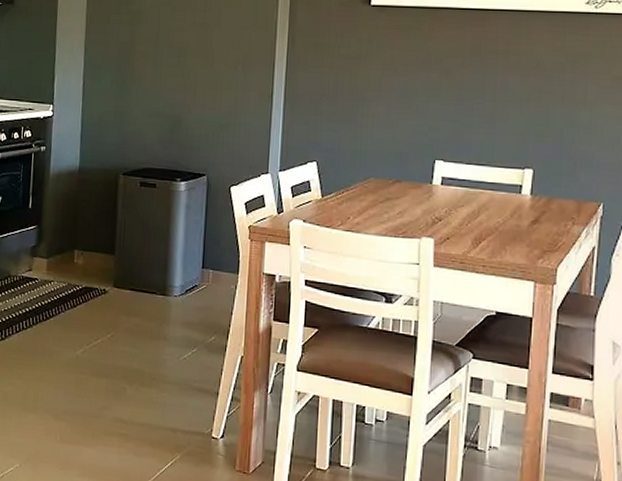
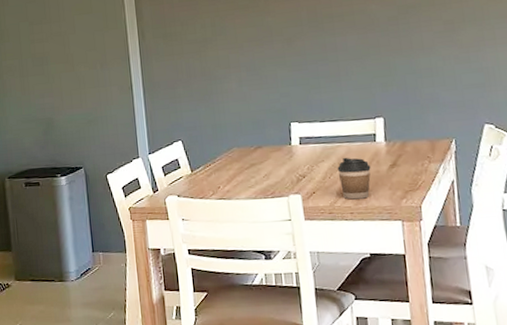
coffee cup: none [476,205,512,253] -> present [337,157,371,200]

